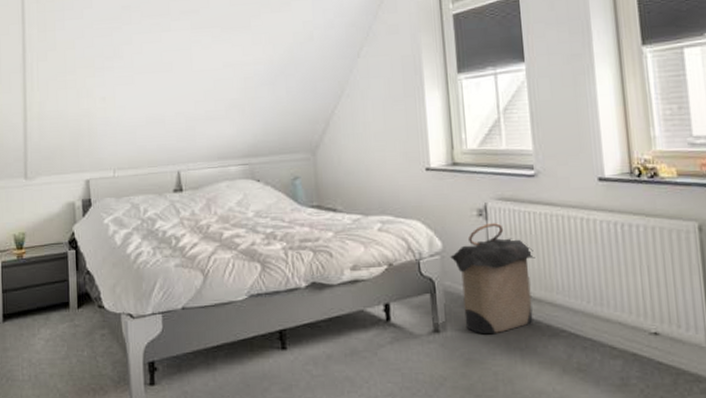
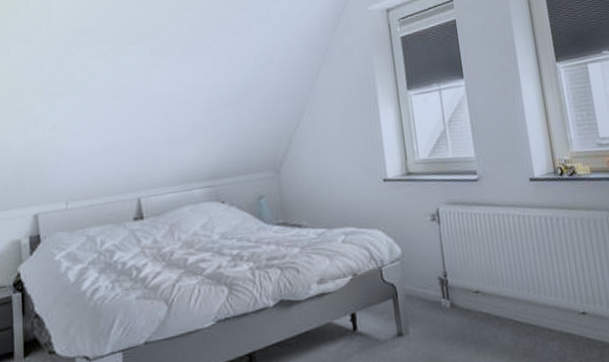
laundry hamper: present [450,223,535,335] -> none [409,226,484,333]

